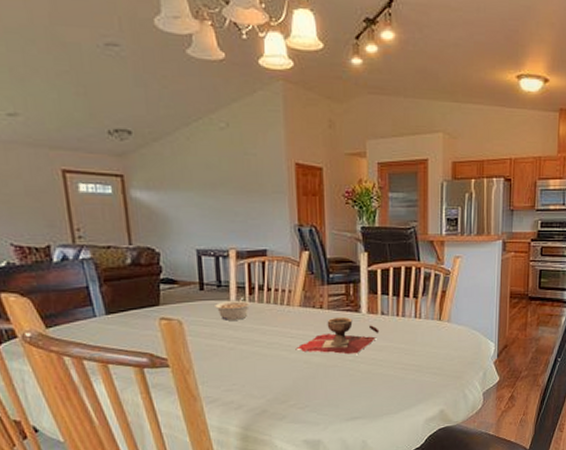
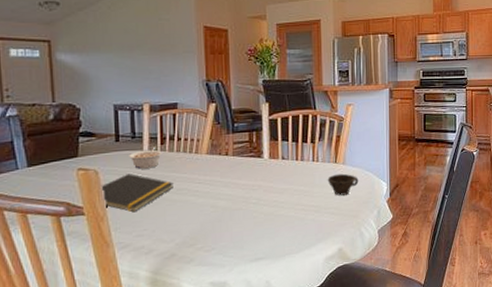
notepad: none [185,325,264,366] -> present [101,174,173,213]
decorative bowl: present [295,316,380,355] -> none [203,162,281,198]
cup: none [430,331,464,355] -> present [327,173,359,196]

